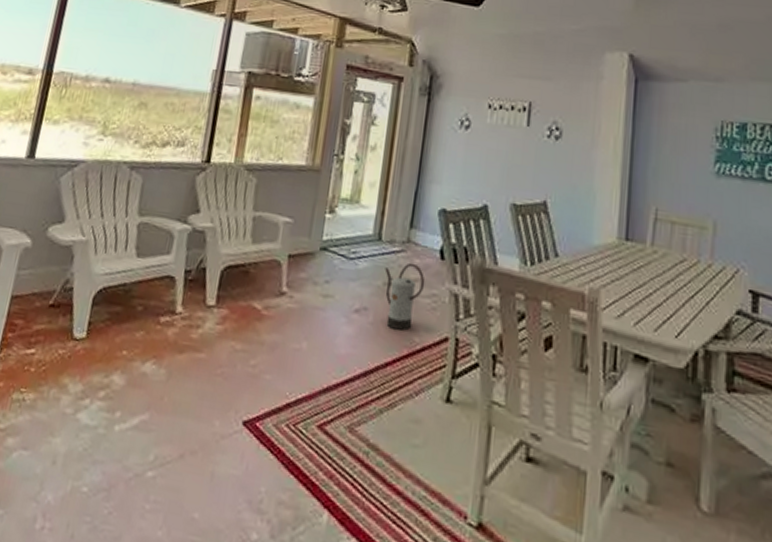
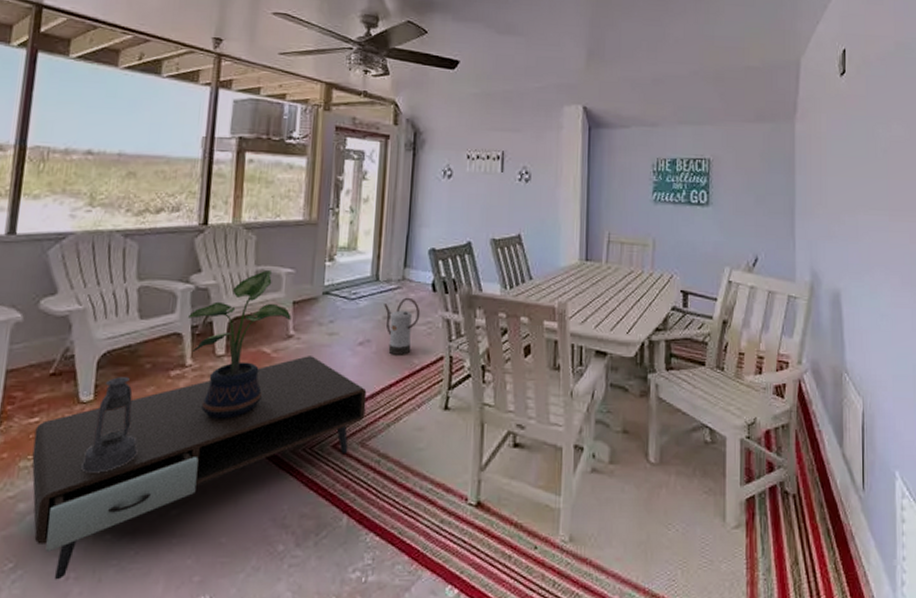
coffee table: none [17,317,360,528] -> present [32,356,367,580]
lantern: none [66,316,123,418] -> present [80,377,138,473]
potted plant: none [182,217,286,378] -> present [187,271,291,419]

